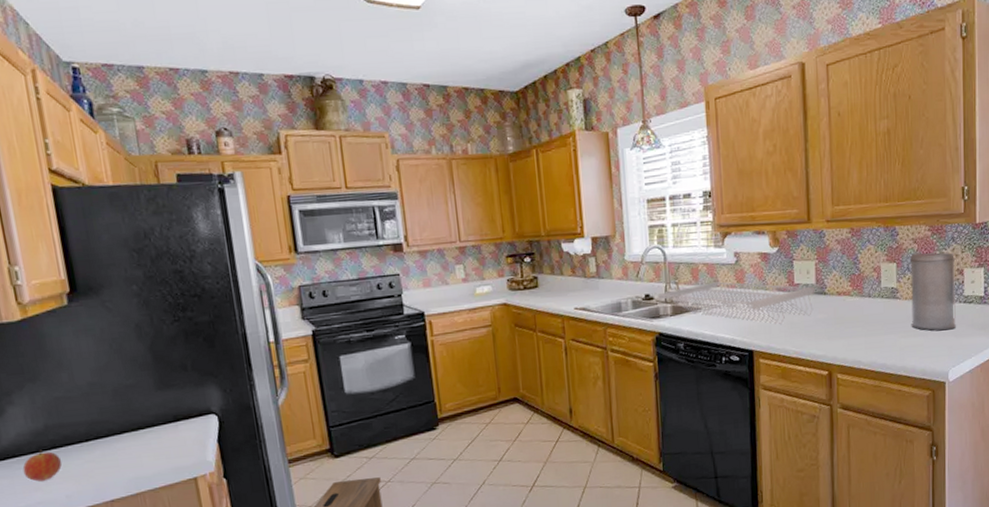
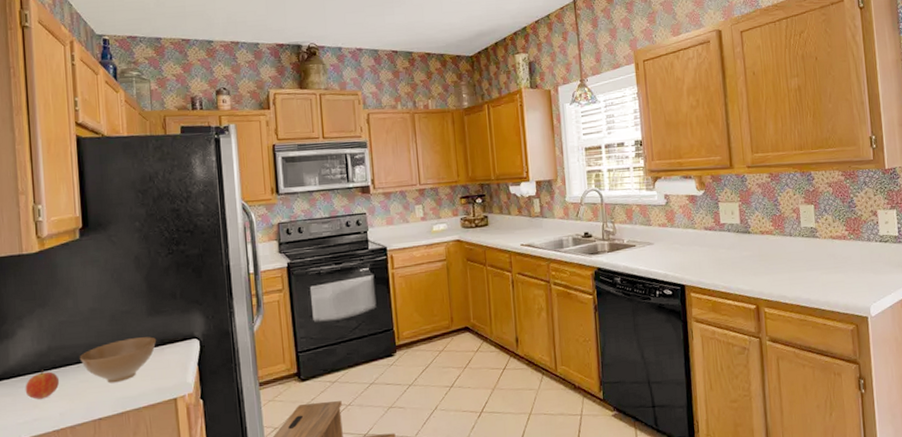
bowl: none [81,412,169,463] -> present [79,336,157,384]
dish rack: present [657,282,815,324] -> none [595,221,740,261]
canister: present [909,251,957,331] -> none [825,194,875,268]

